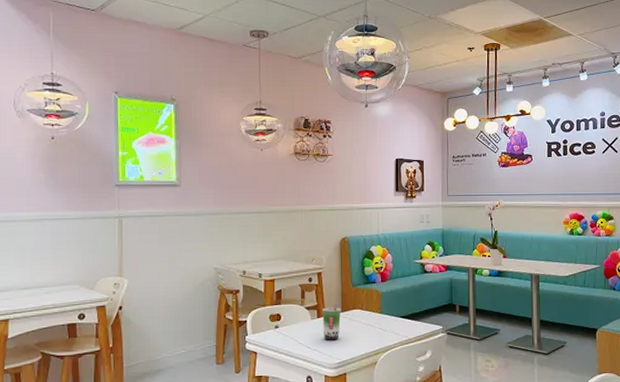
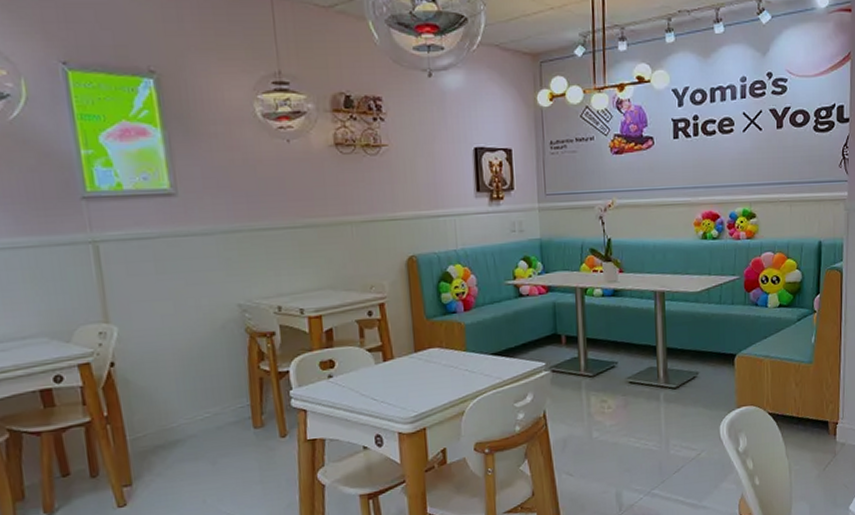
beverage cup: present [321,301,342,341] -> none [388,338,414,390]

